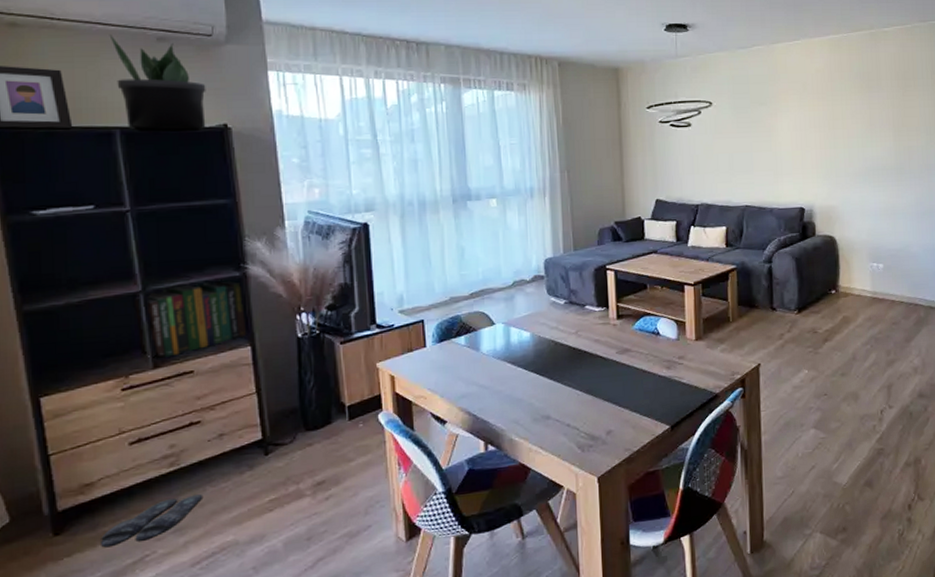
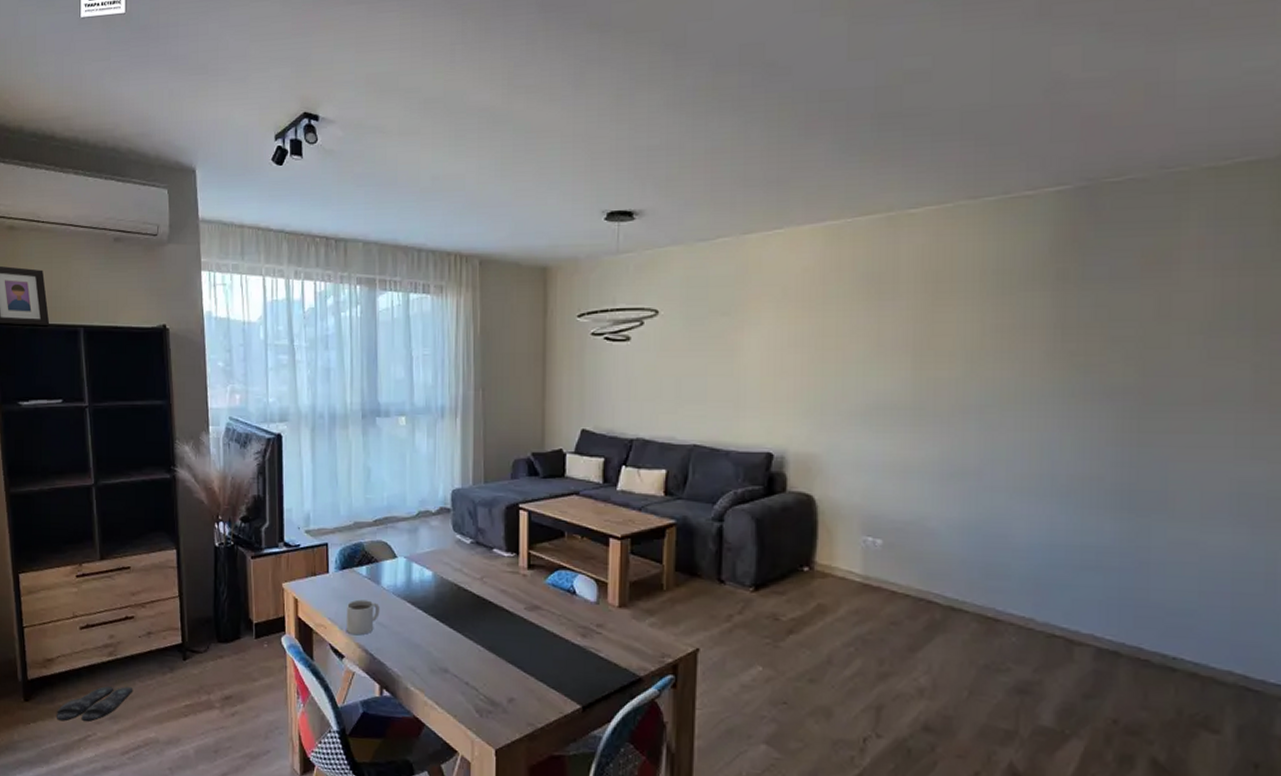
planter: present [109,35,206,133] -> none [78,236,151,332]
books: present [135,279,247,359] -> none [89,480,174,552]
mug: none [446,366,481,401] -> present [345,599,380,636]

